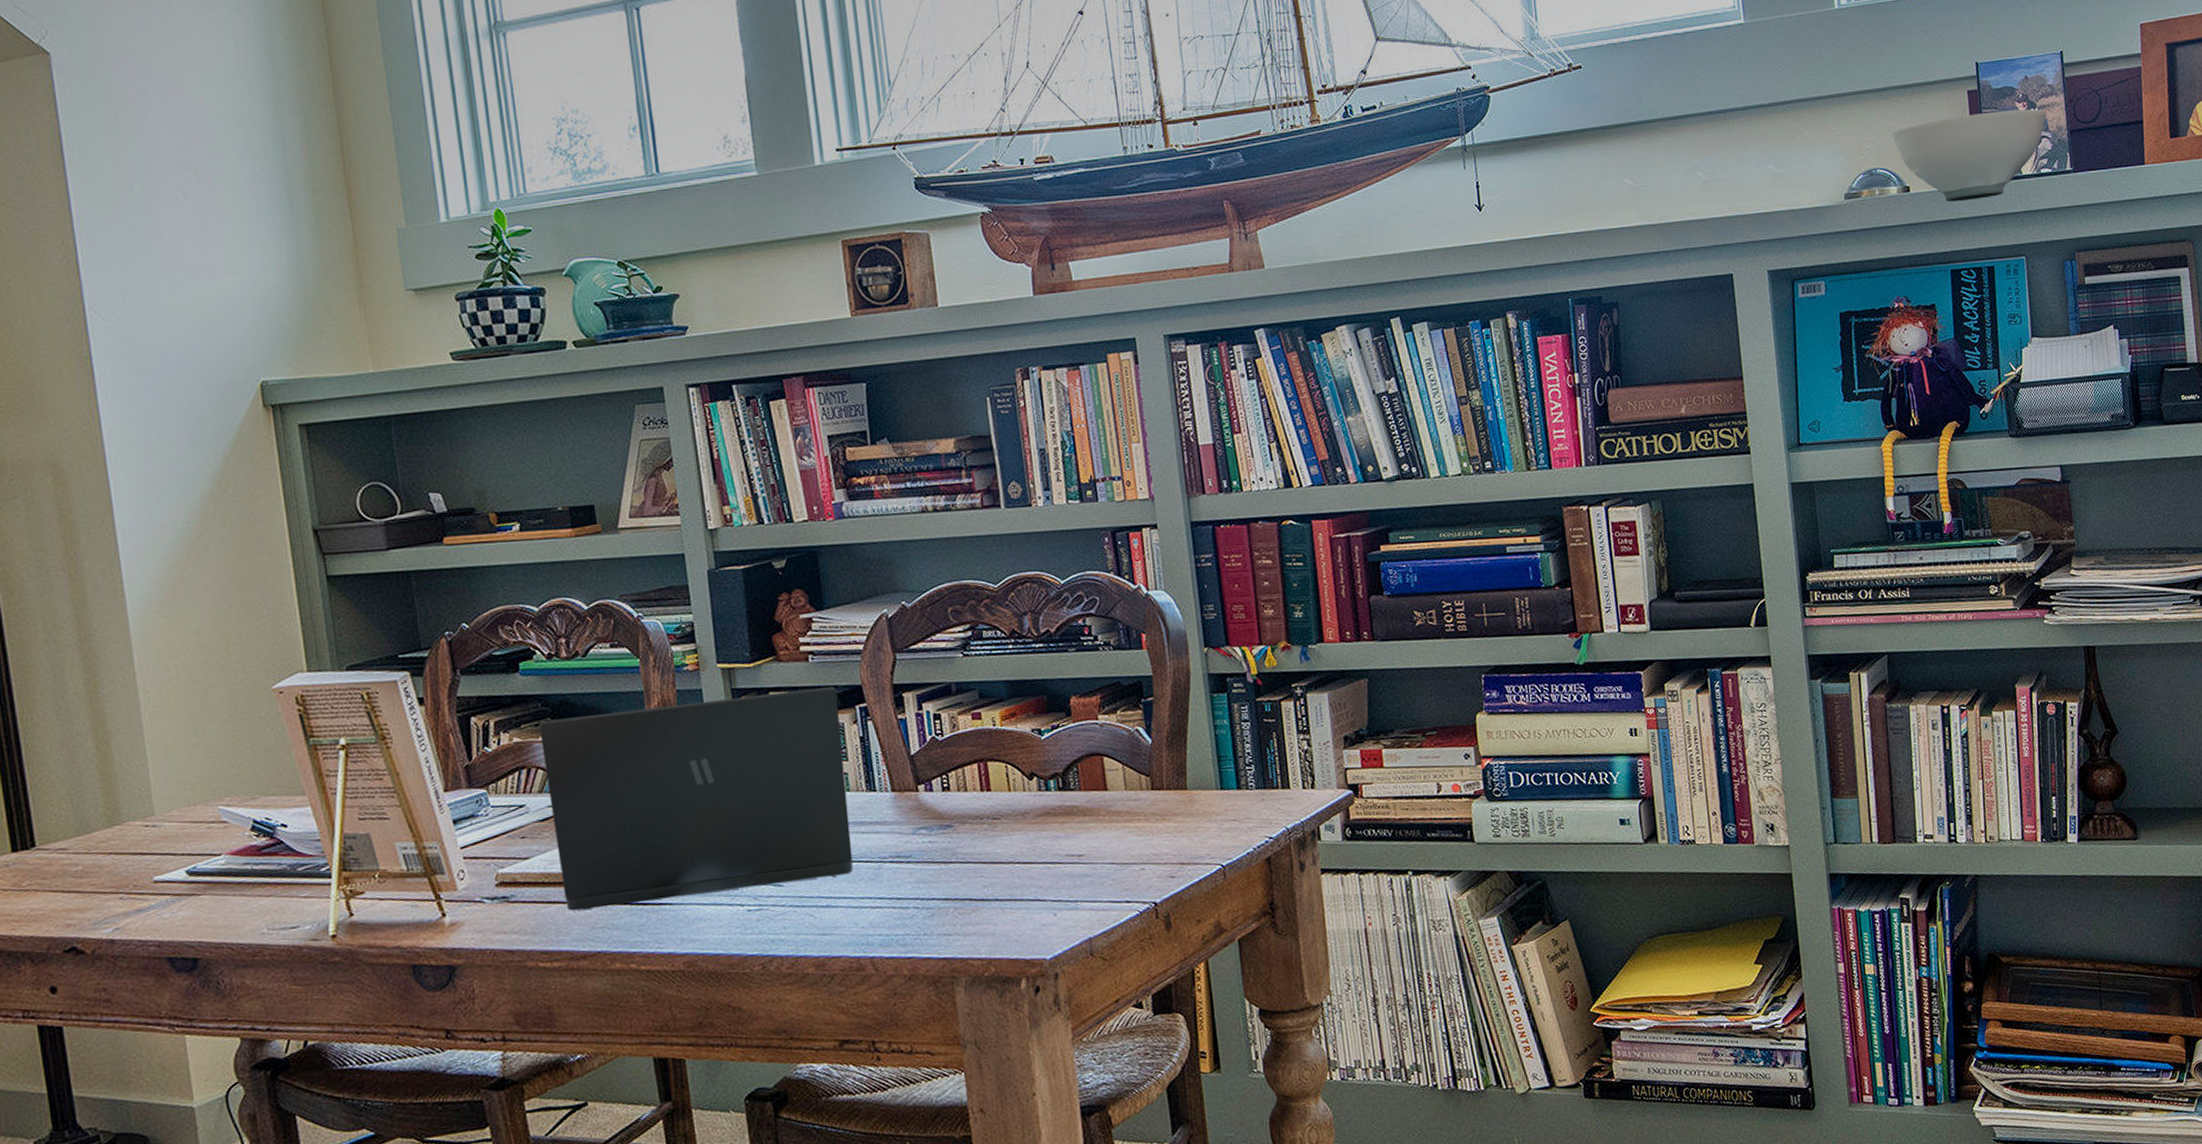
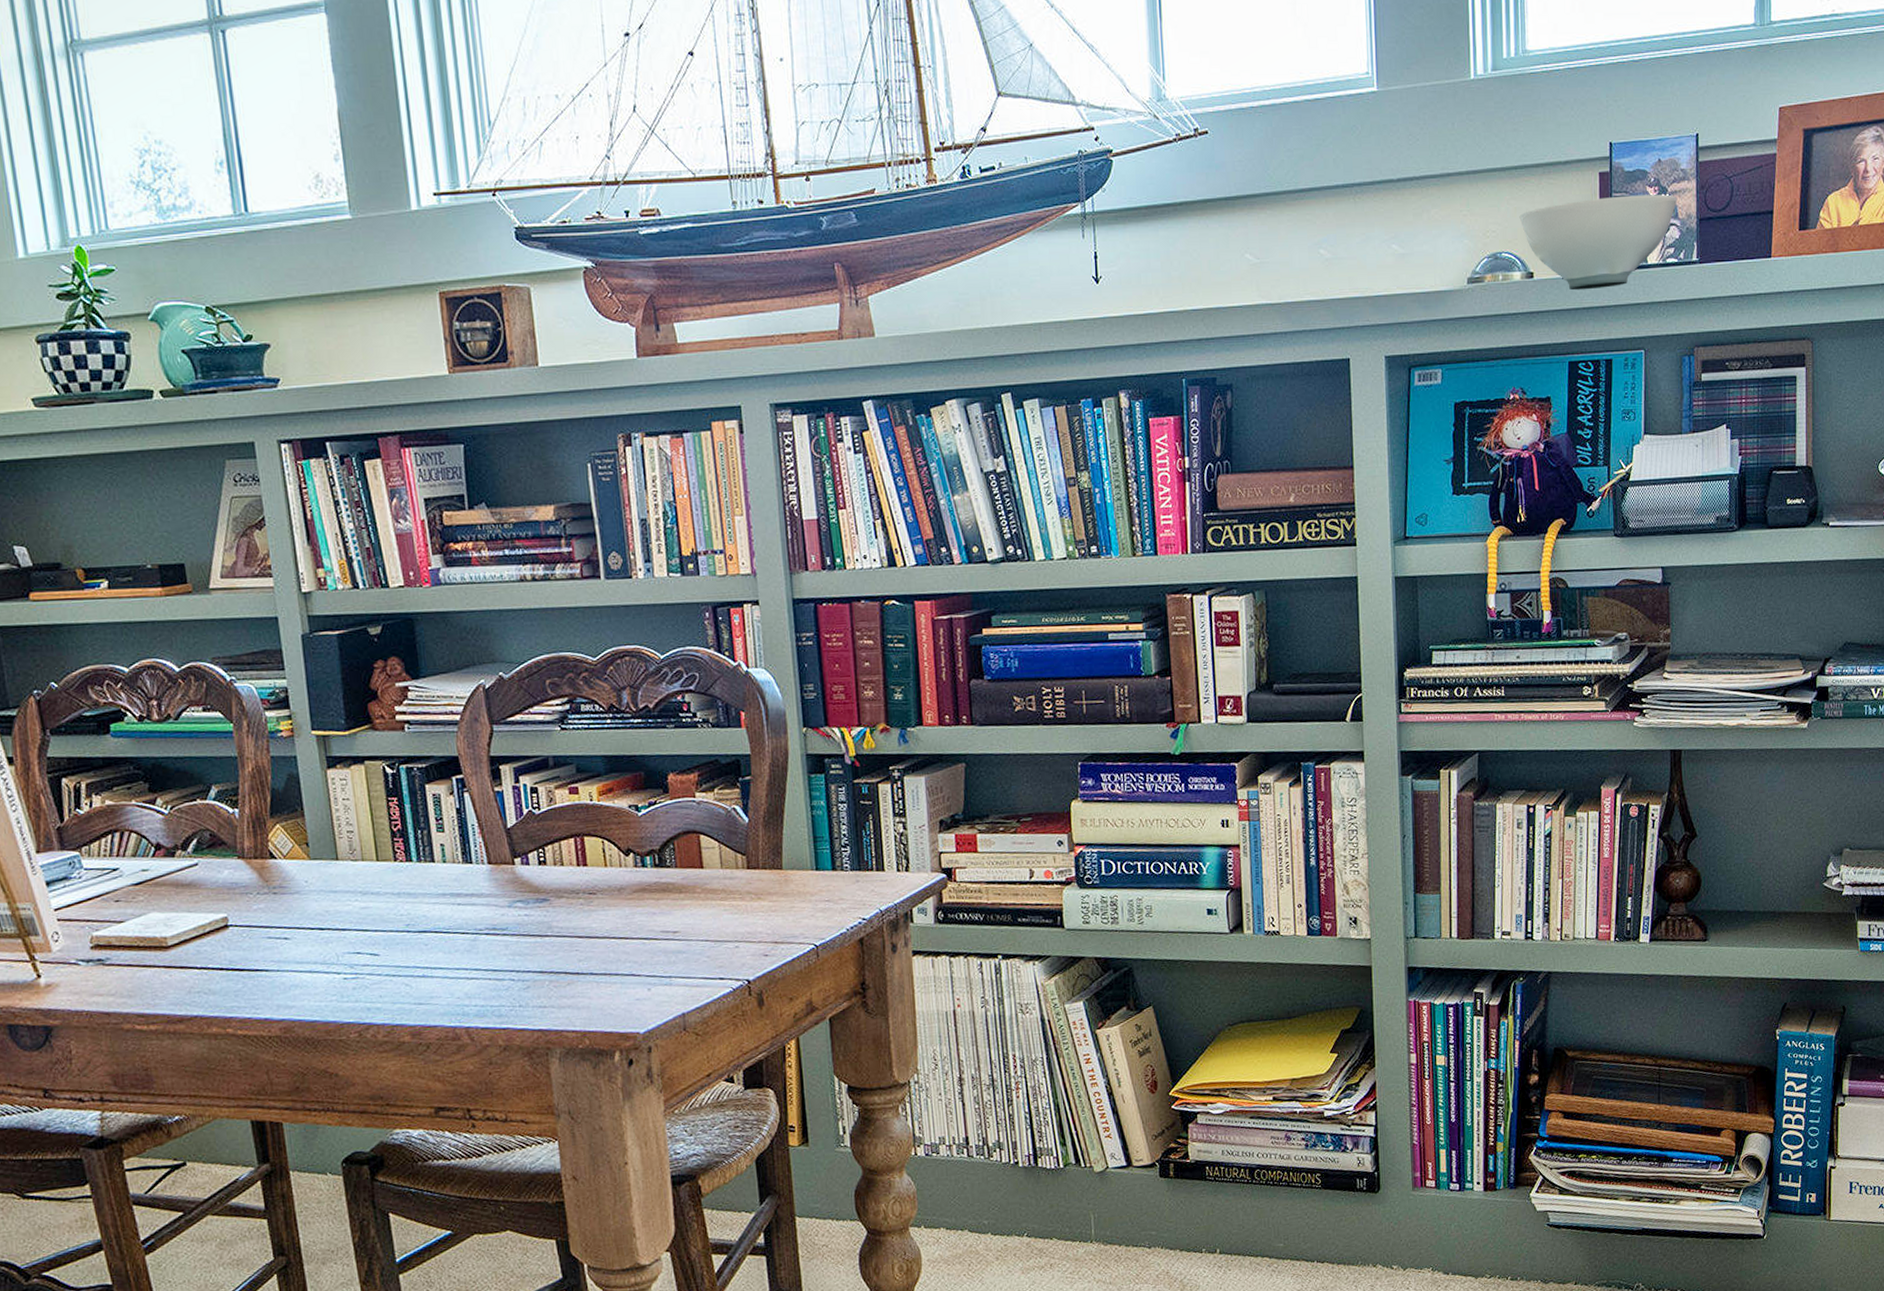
laptop: present [539,687,853,911] -> none [132,757,449,975]

